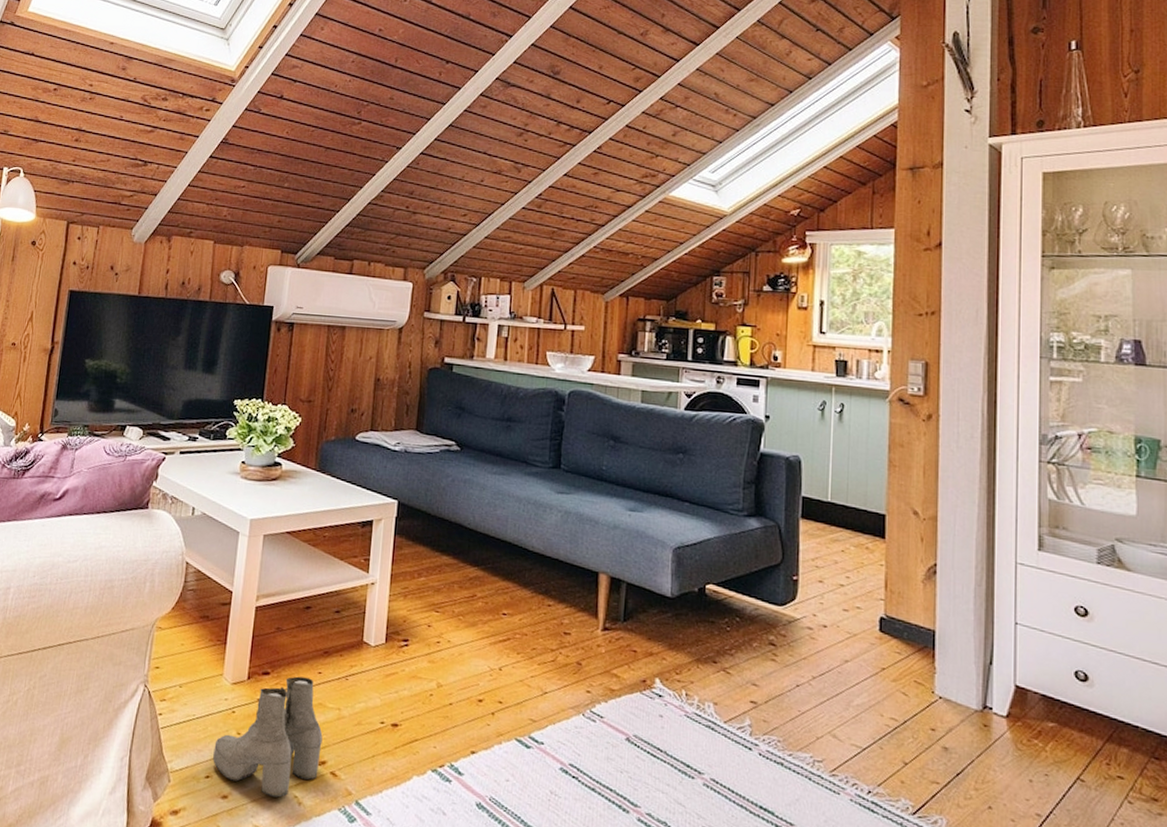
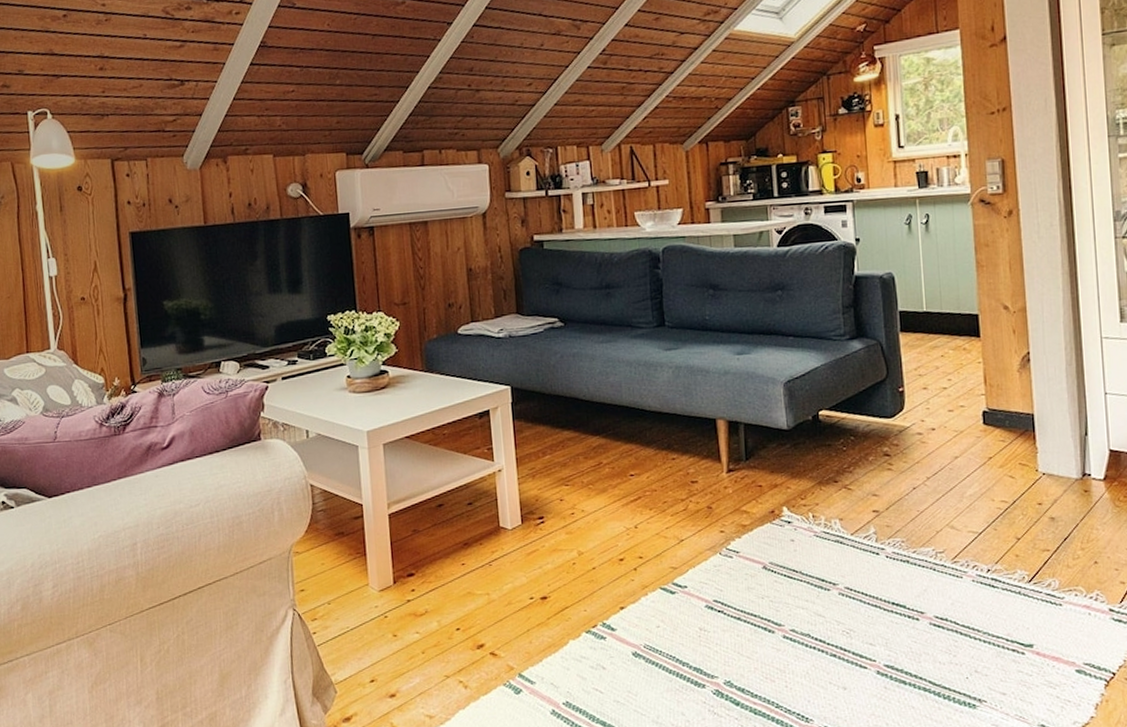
boots: present [213,676,323,798] -> none [373,571,478,687]

